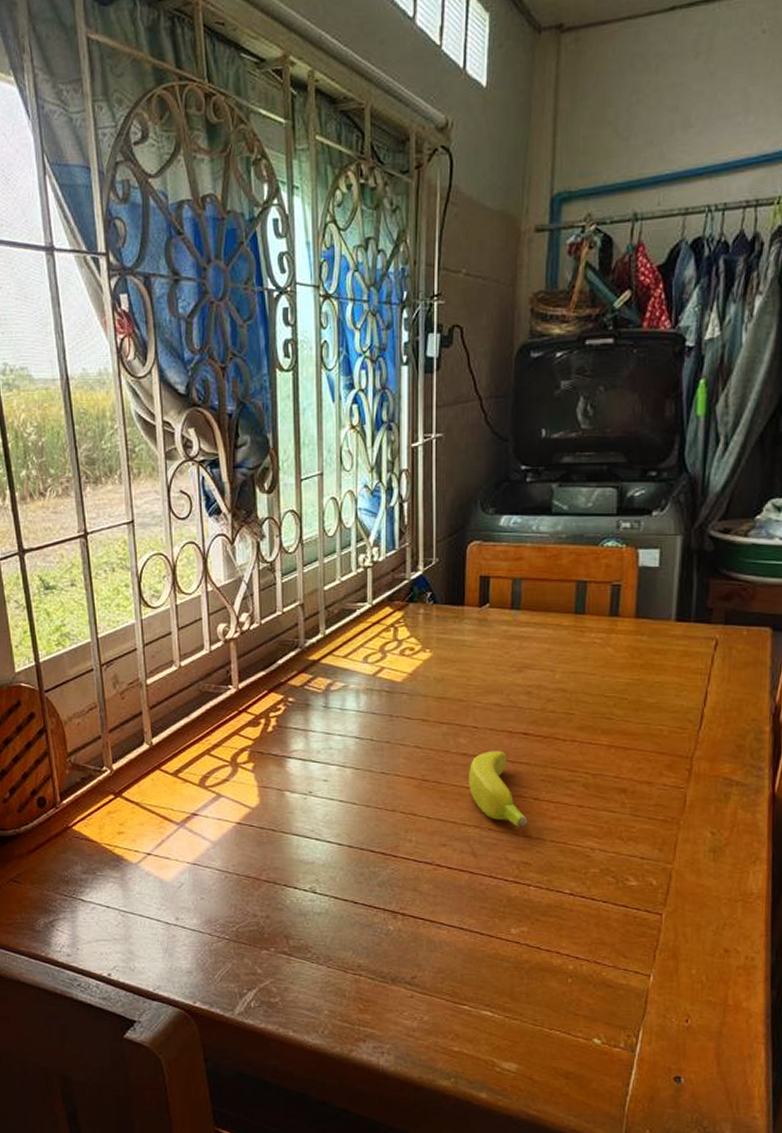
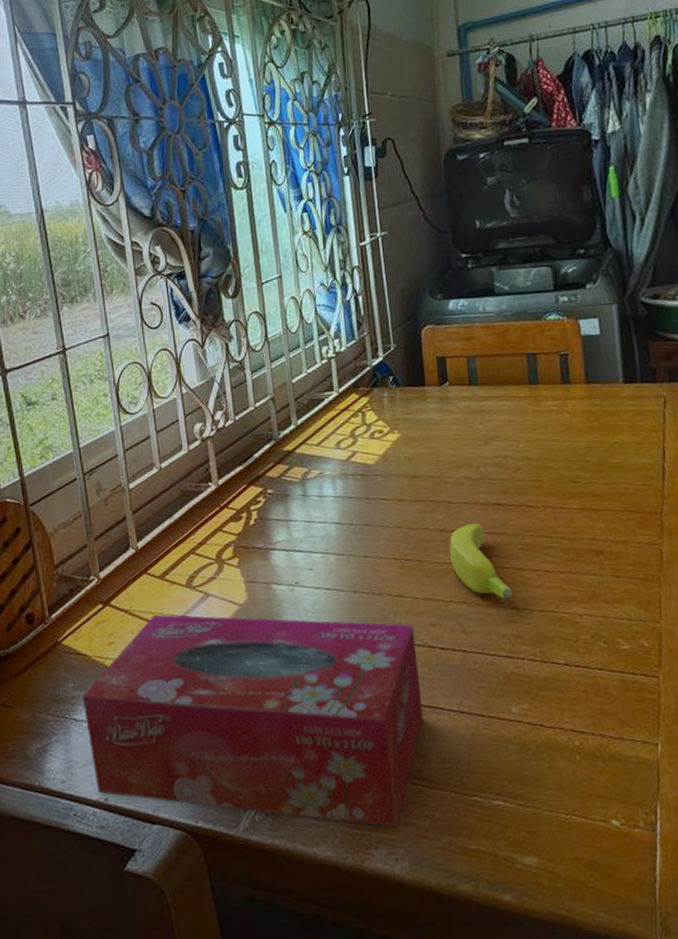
tissue box: none [90,810,423,1026] -> present [81,614,423,828]

